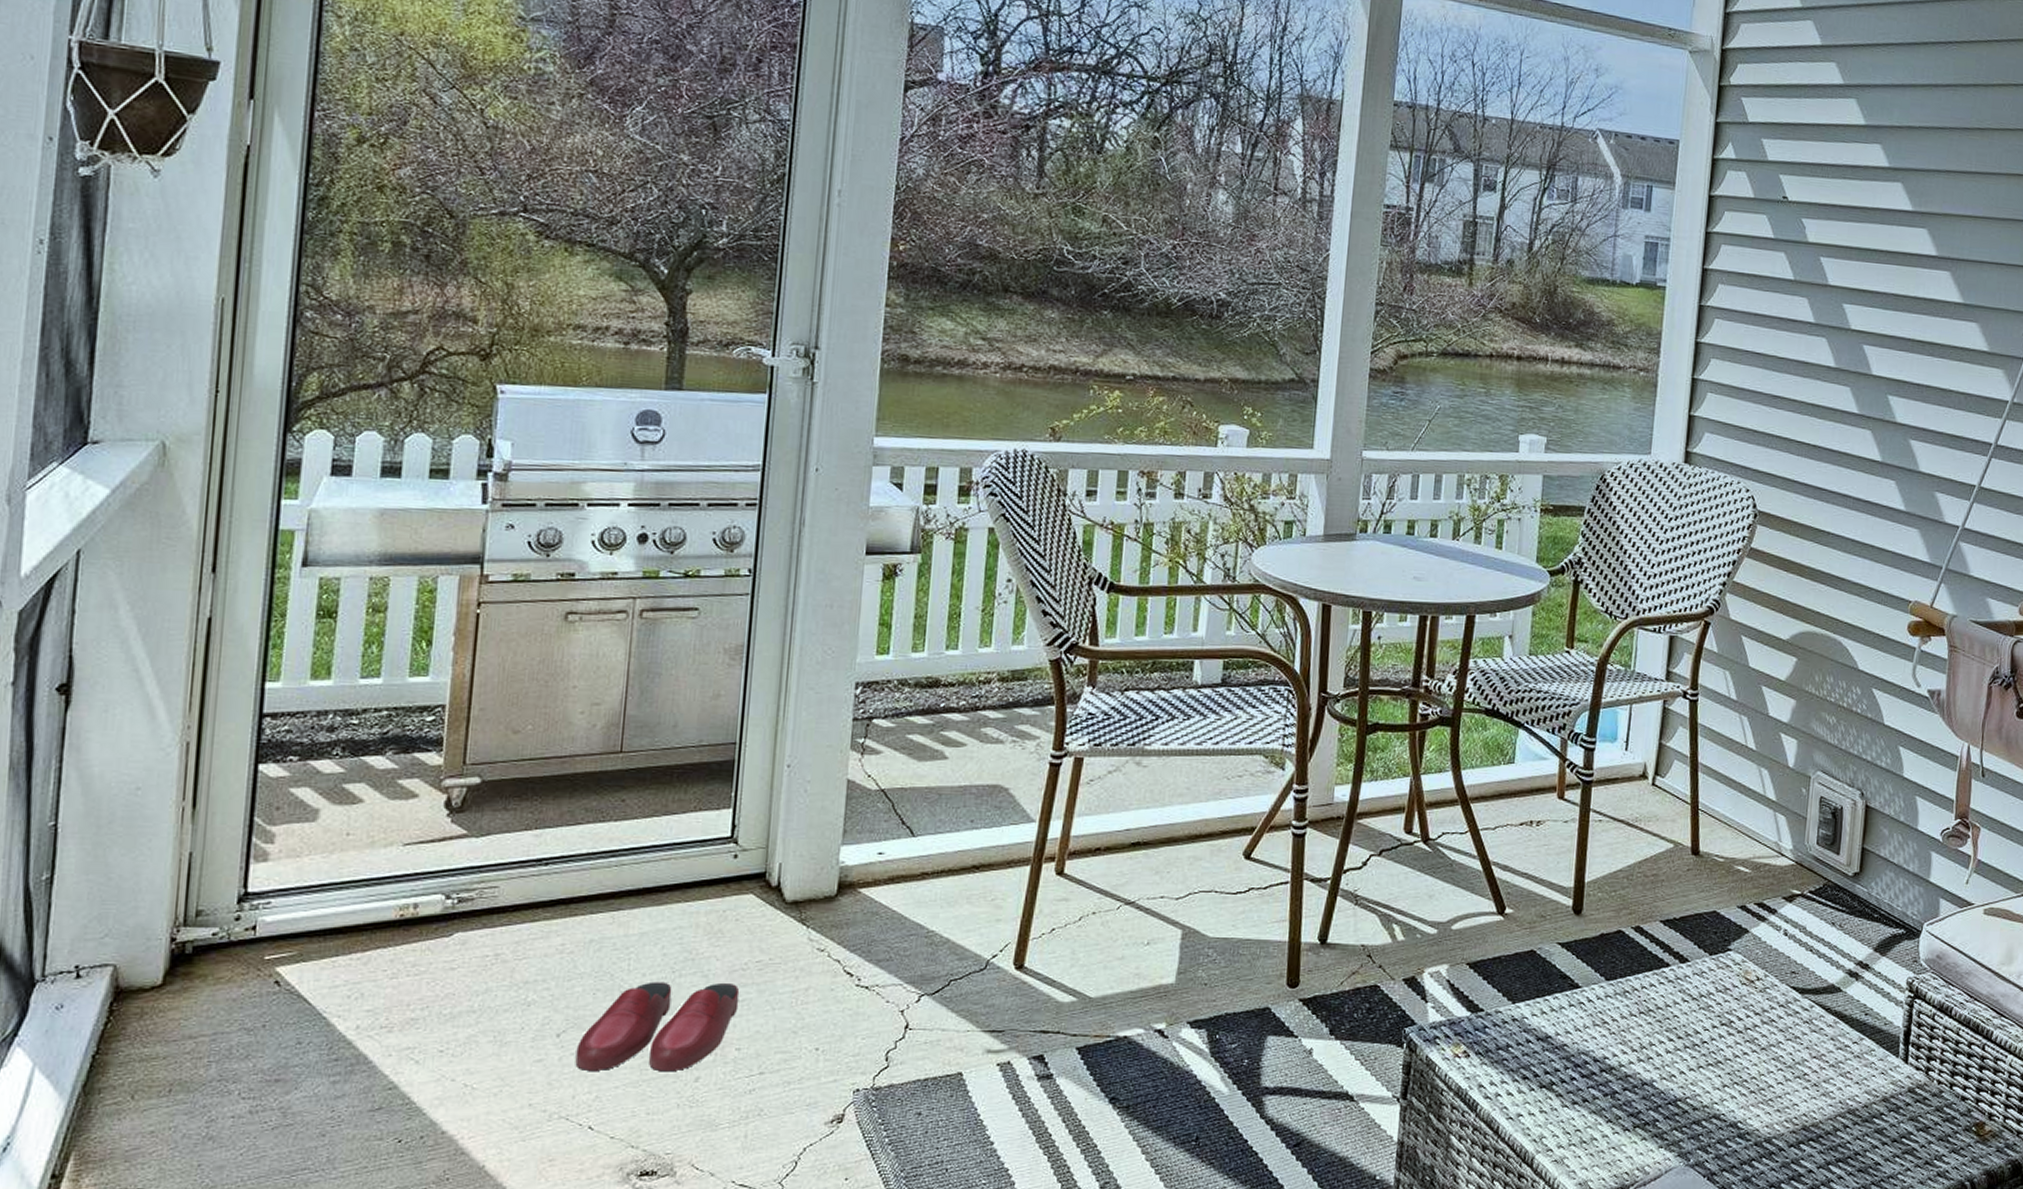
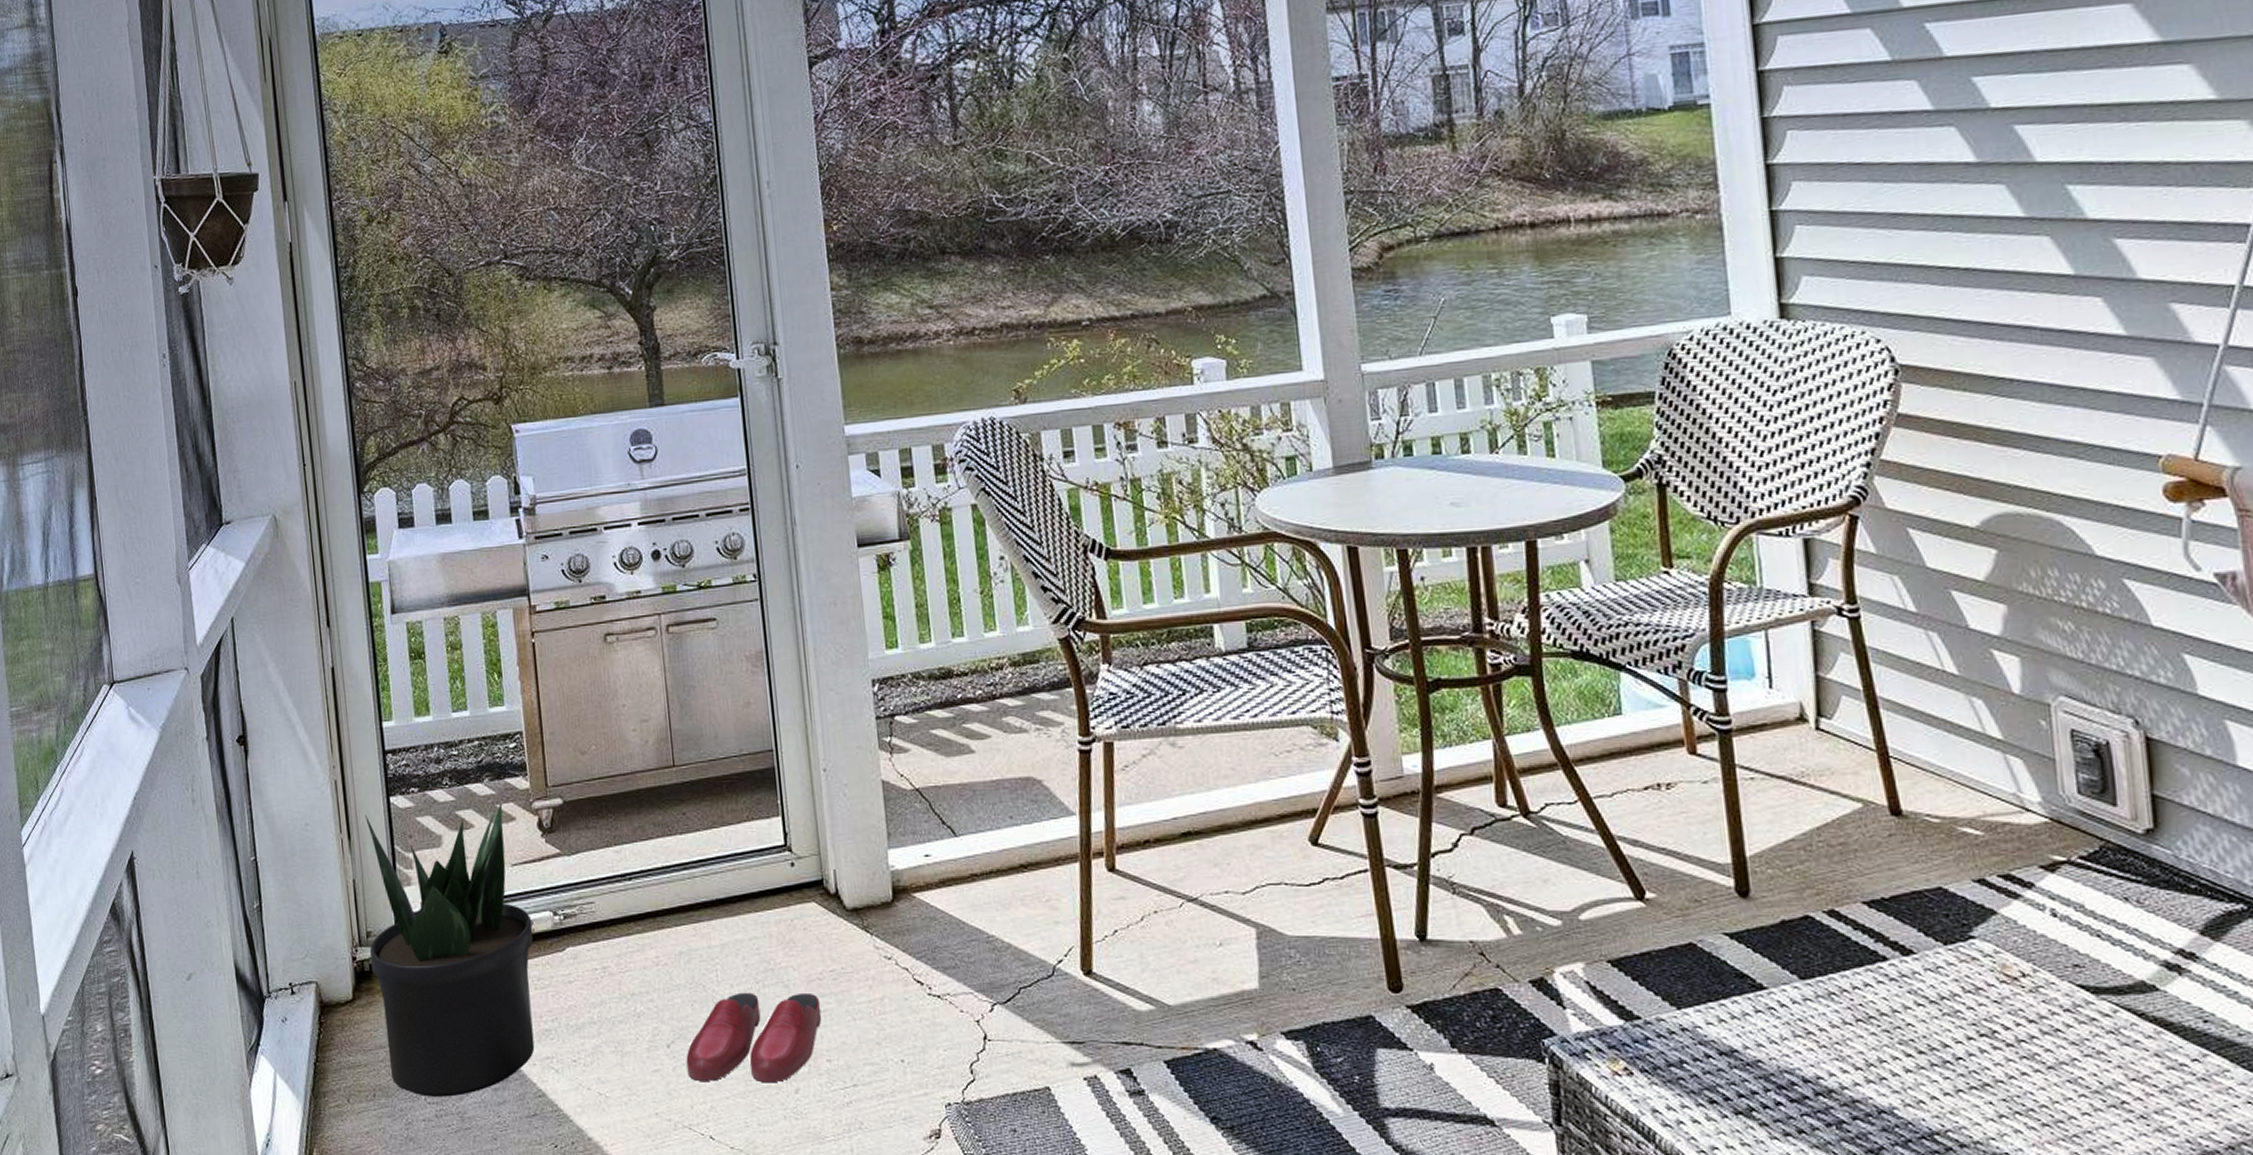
planter: none [195,777,418,1091] -> present [365,802,535,1097]

